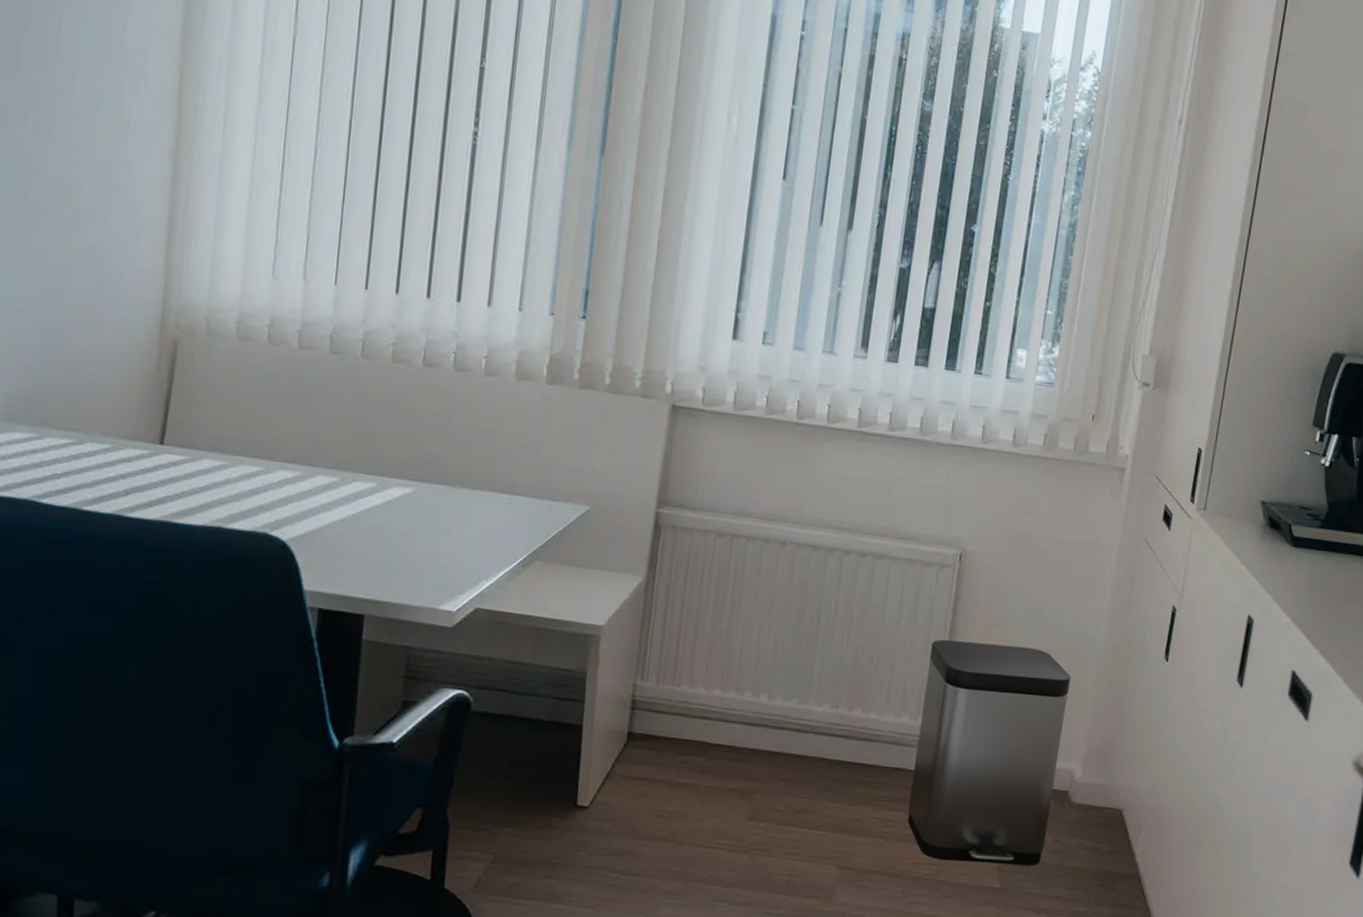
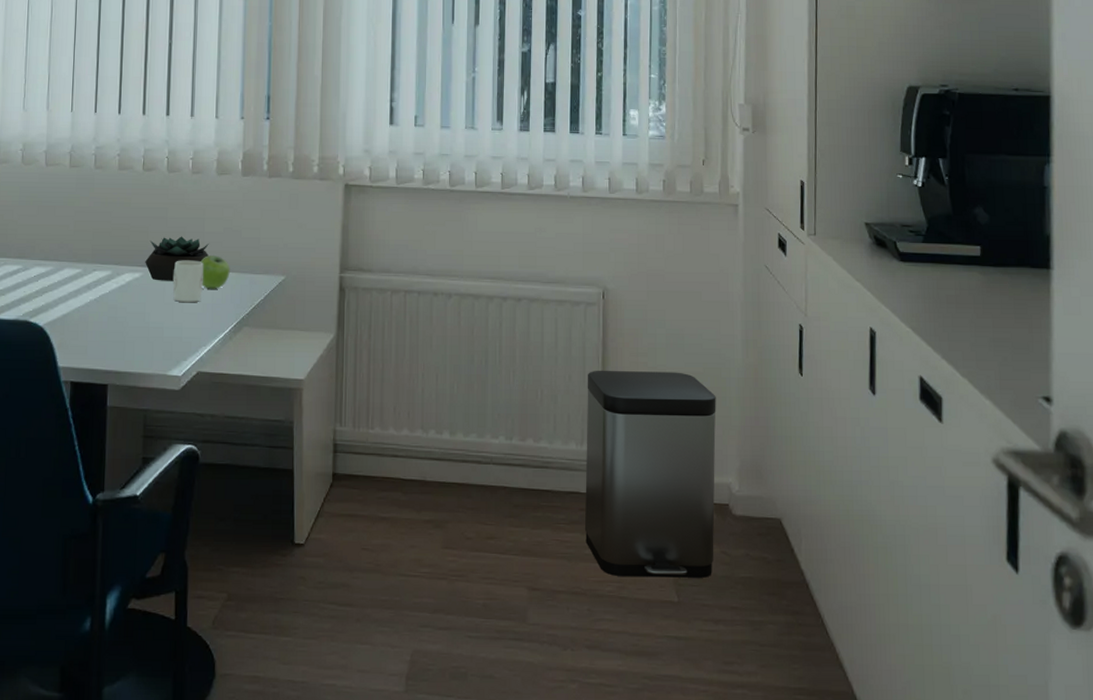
succulent plant: none [419,448,500,501] -> present [145,236,209,281]
mug: none [451,477,492,529] -> present [172,260,204,303]
fruit: none [487,474,524,515] -> present [200,254,230,289]

